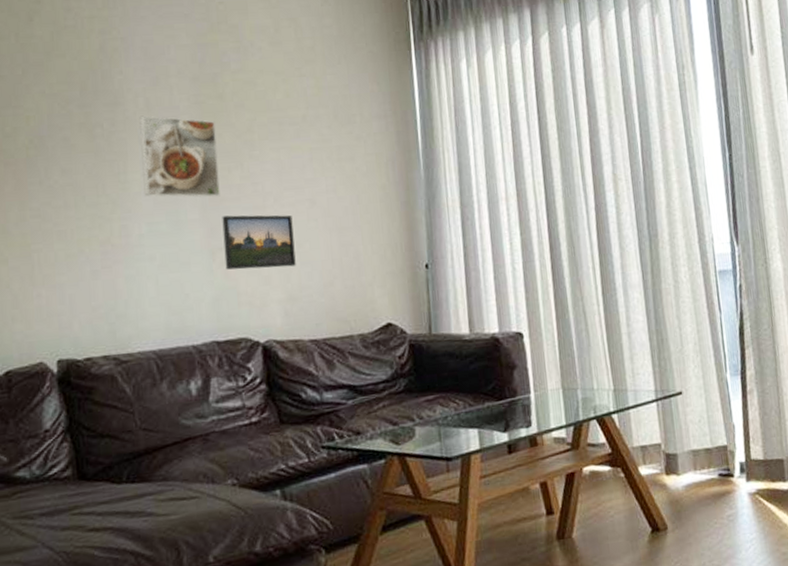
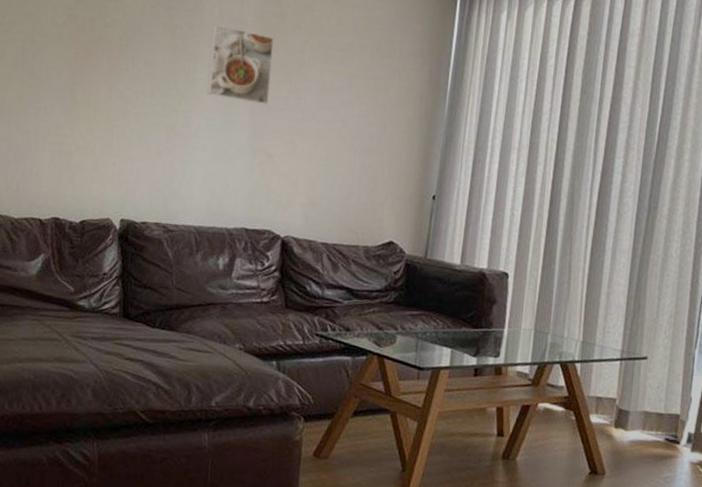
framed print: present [222,215,296,270] -> none [262,122,325,177]

